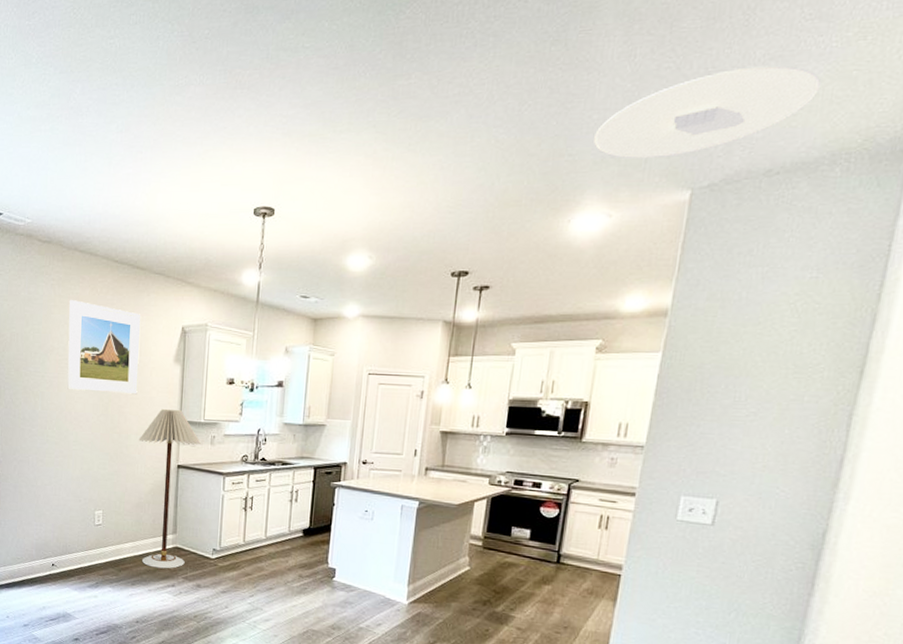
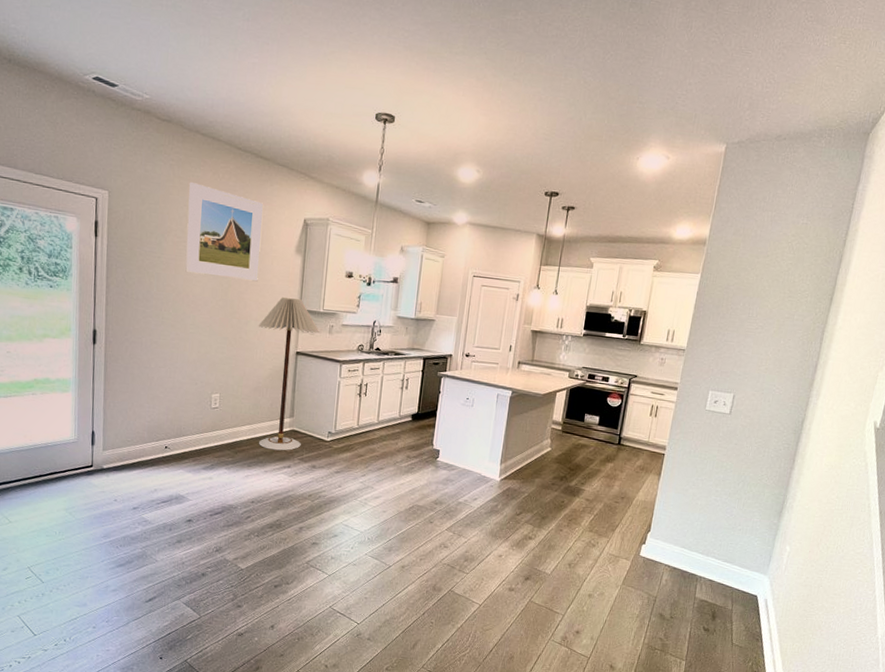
ceiling light: present [594,65,820,159] -> none [659,51,815,115]

